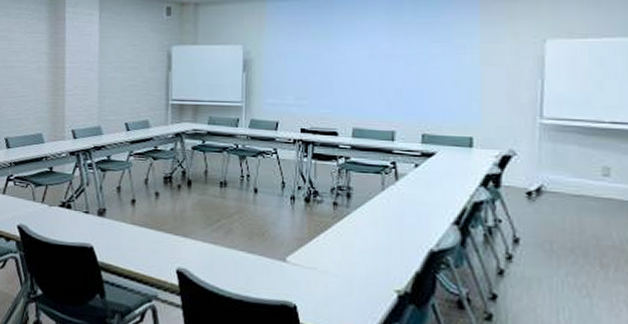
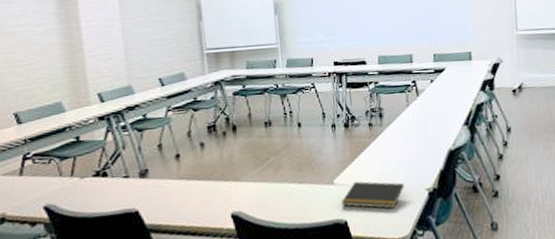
notepad: none [291,263,368,304] -> present [340,181,404,209]

